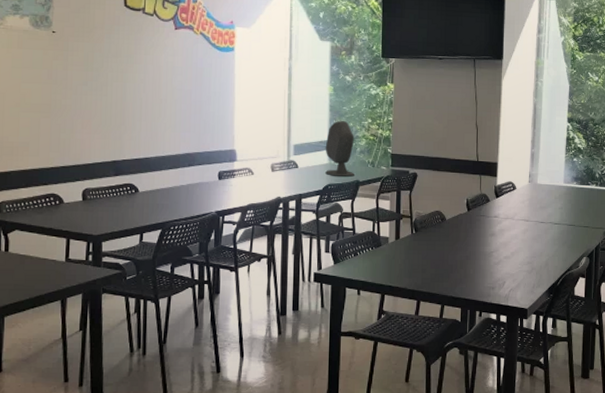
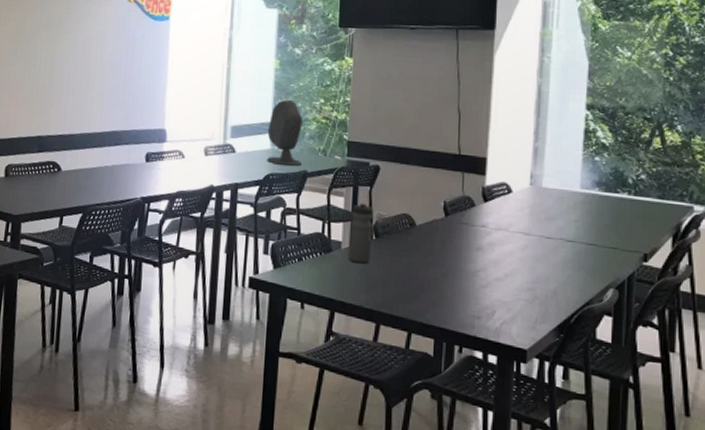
water bottle: none [394,203,413,254] -> present [348,201,373,264]

